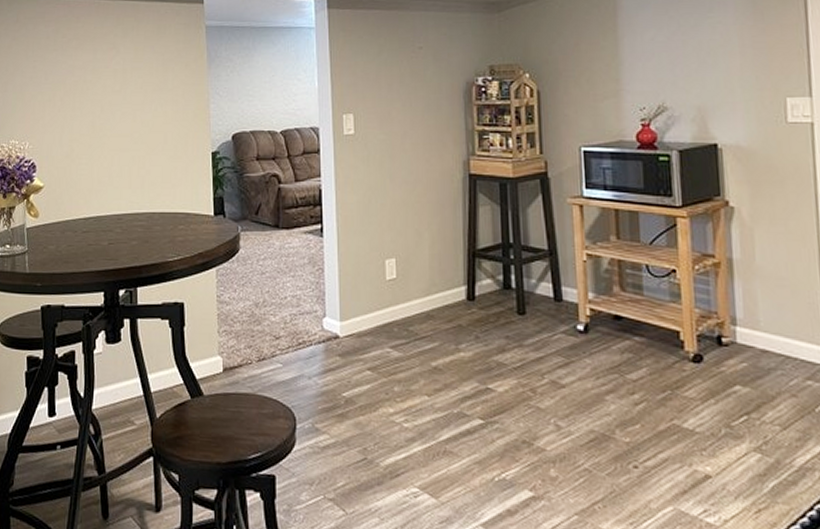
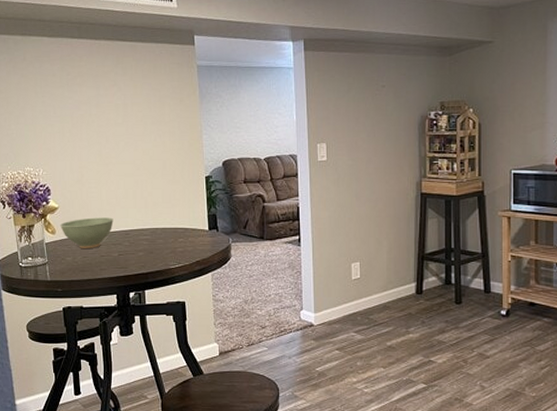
bowl: none [43,199,105,237] -> present [59,217,114,249]

